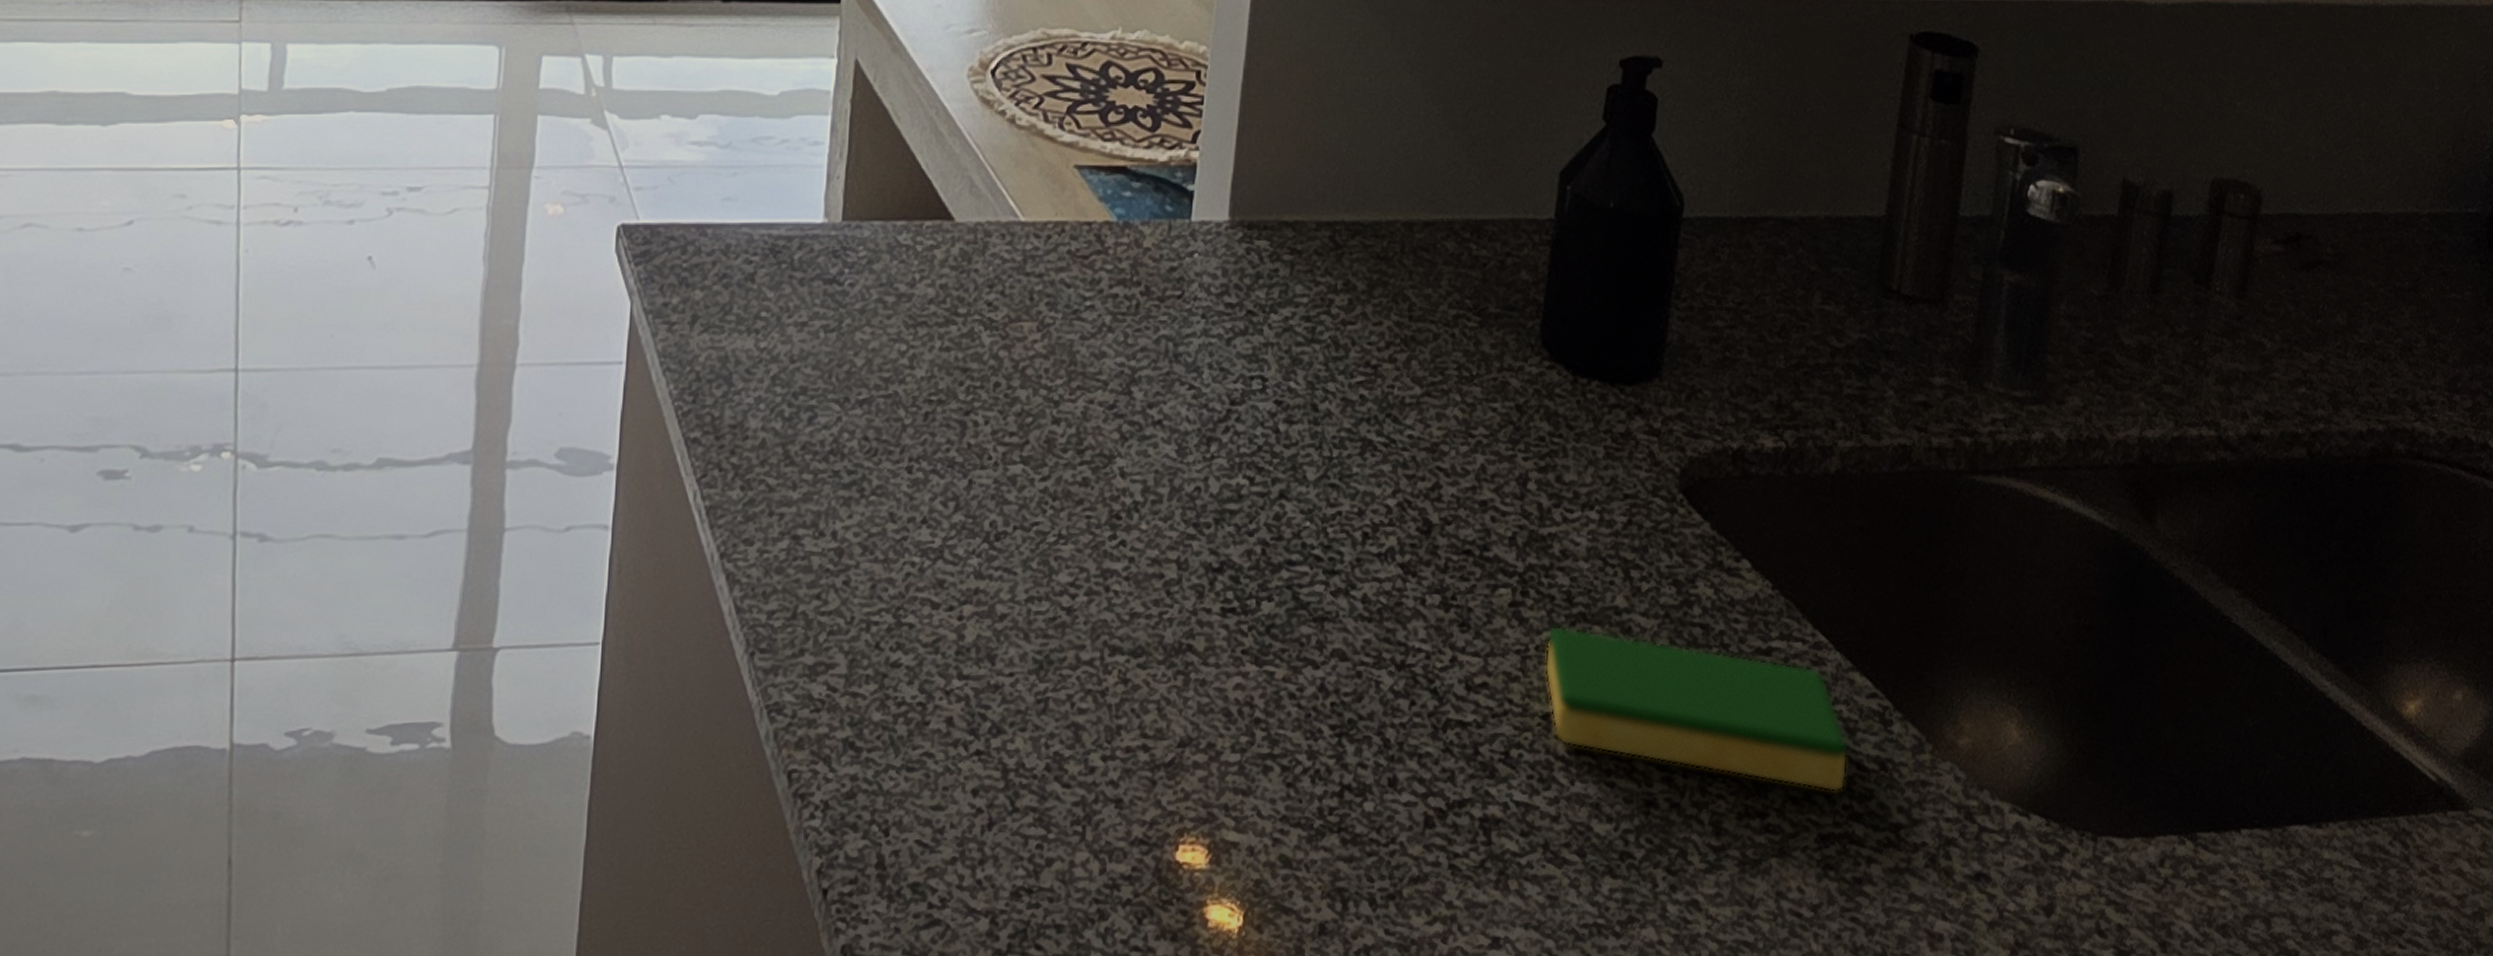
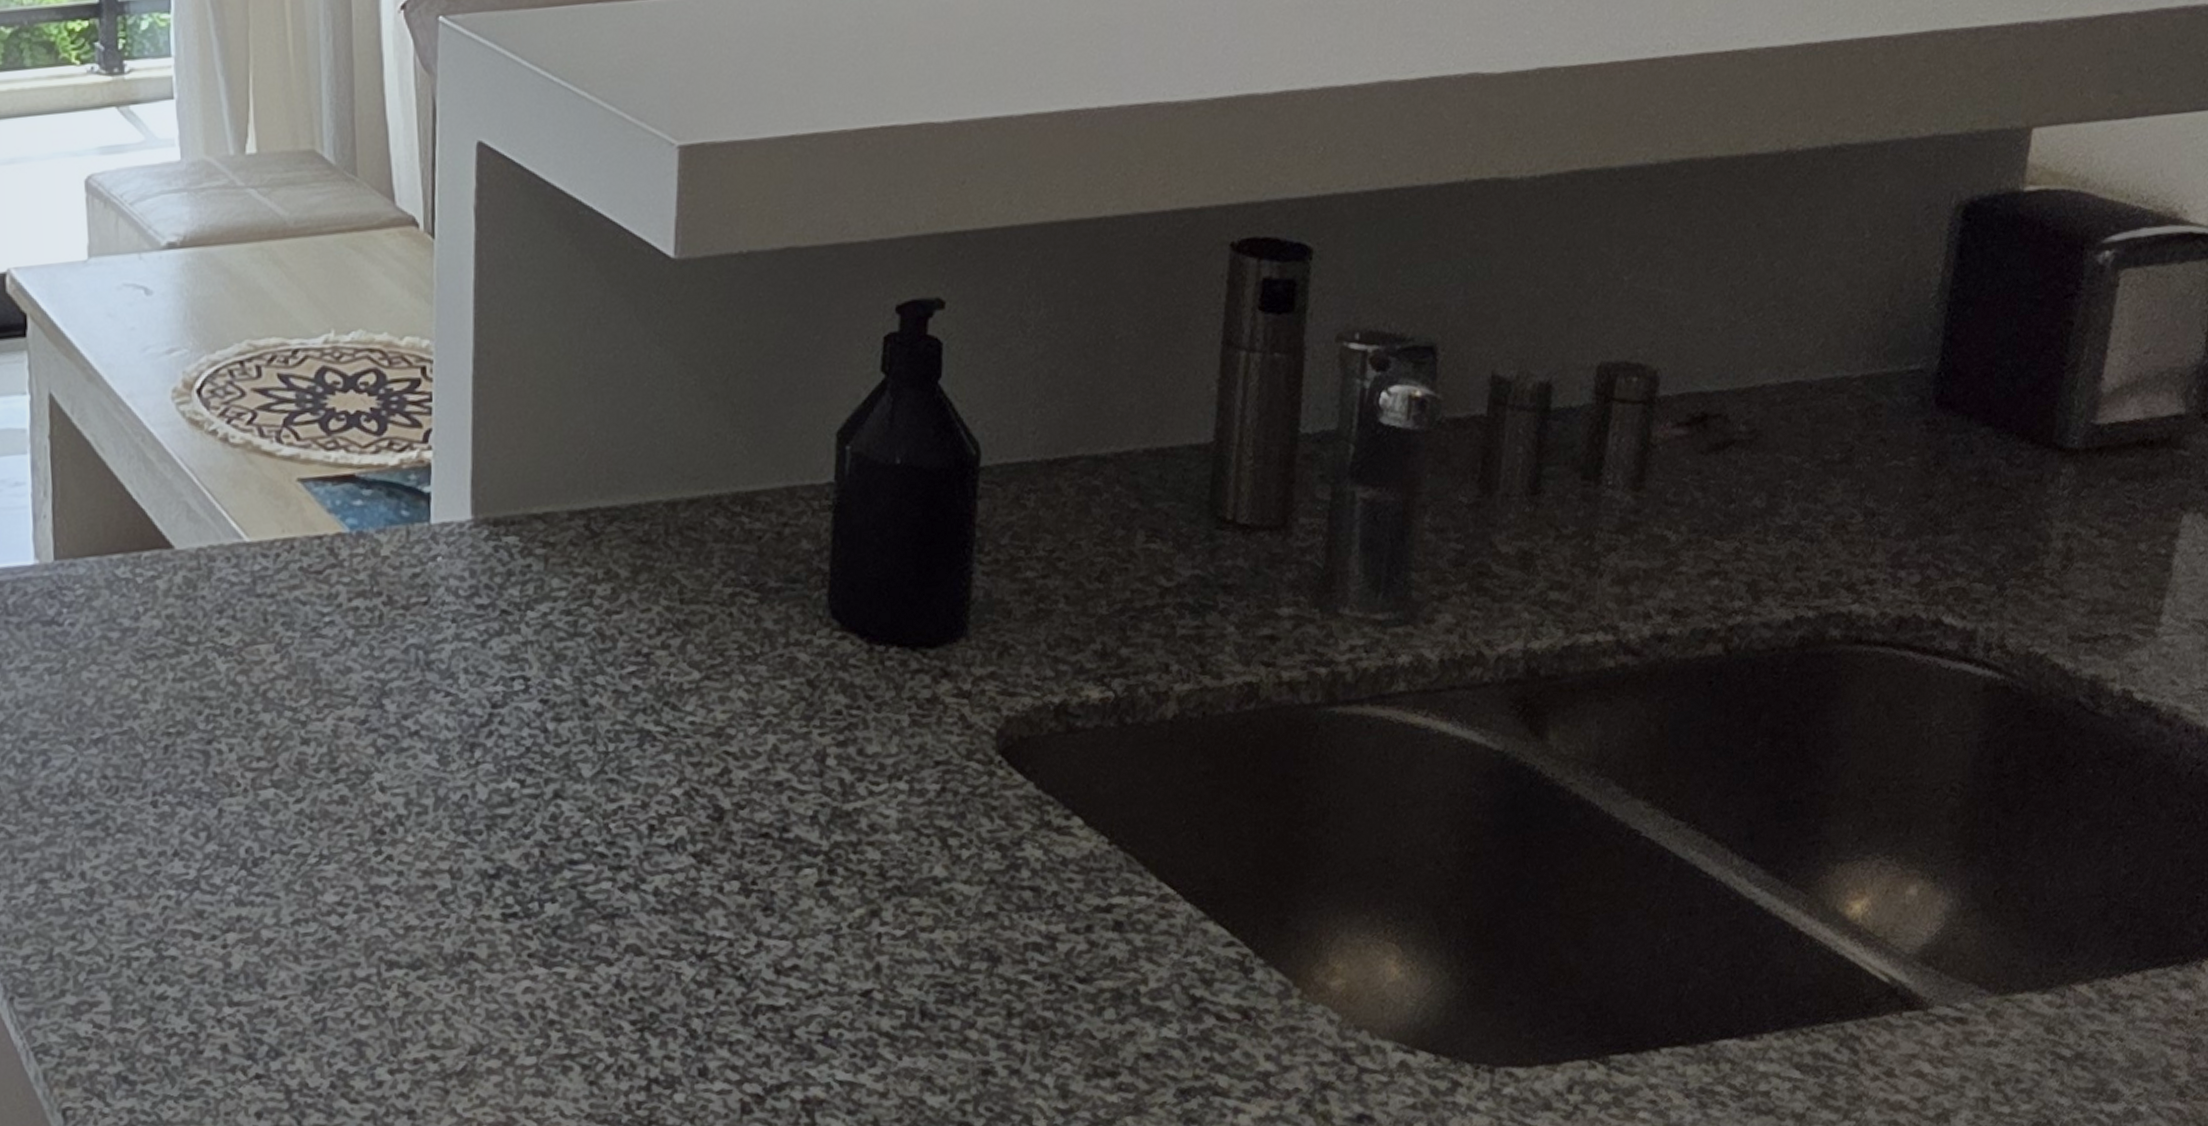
dish sponge: present [1544,625,1849,792] -> none [860,901,1207,1046]

